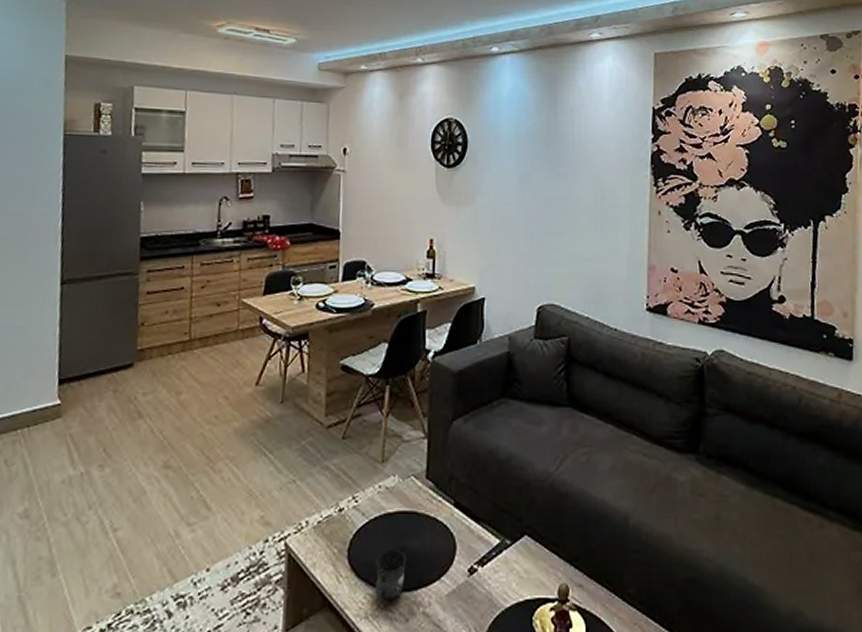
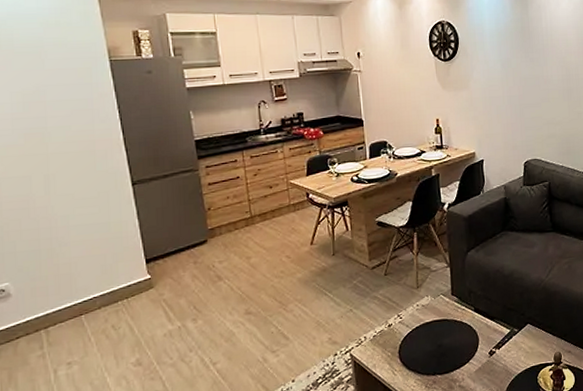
mug: present [375,549,407,601] -> none [420,346,443,382]

